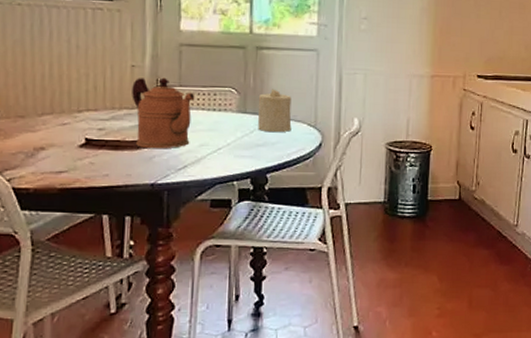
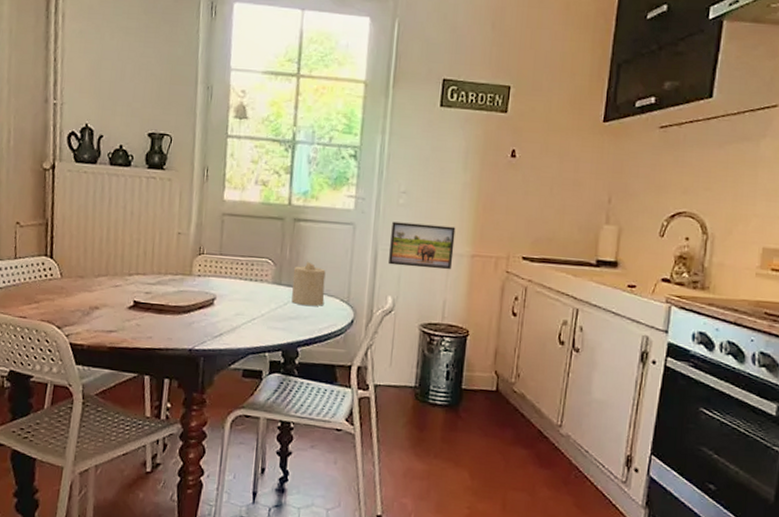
coffeepot: present [132,77,195,149] -> none [176,245,234,316]
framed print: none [353,46,416,91] -> present [389,221,456,270]

